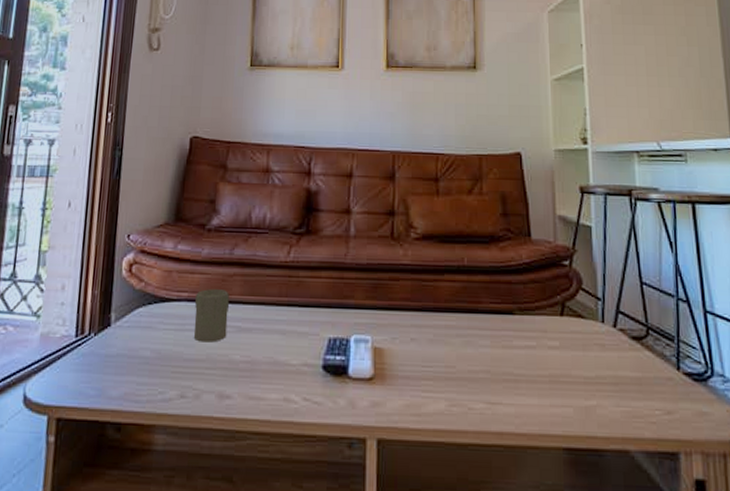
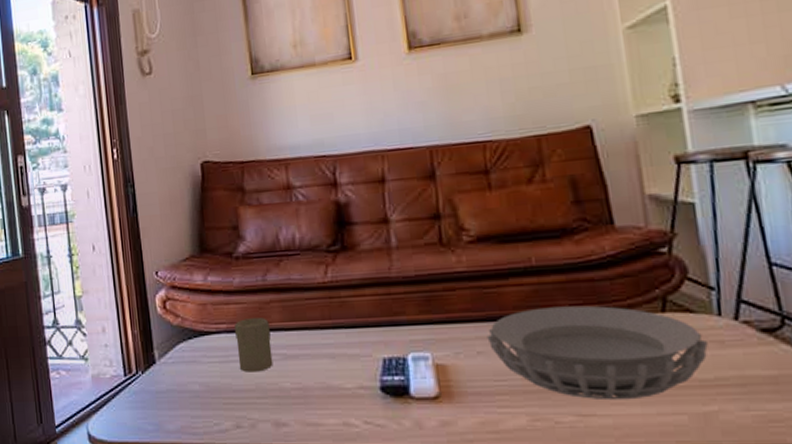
decorative bowl: none [420,303,592,392] -> present [487,305,708,401]

